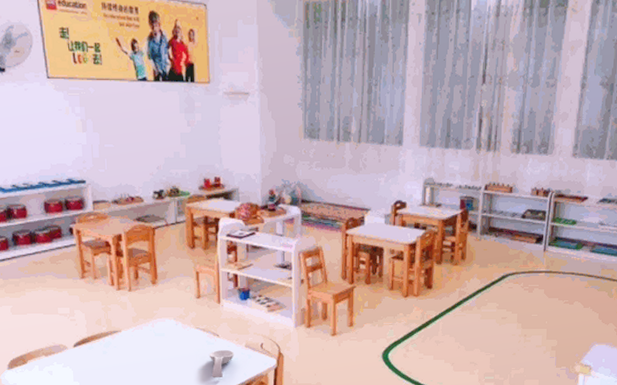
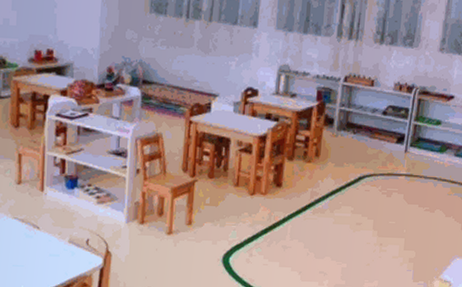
spoon rest: present [209,350,235,379] -> none [26,244,56,277]

